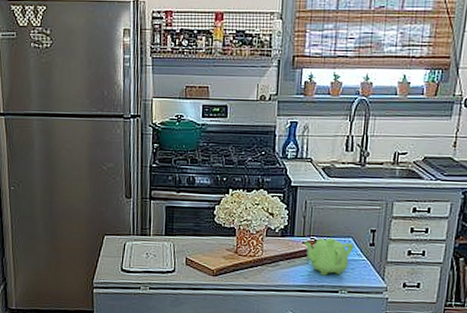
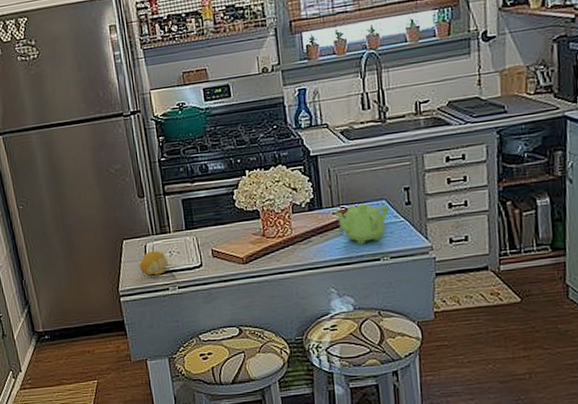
fruit: none [116,249,144,274] -> present [139,250,169,276]

